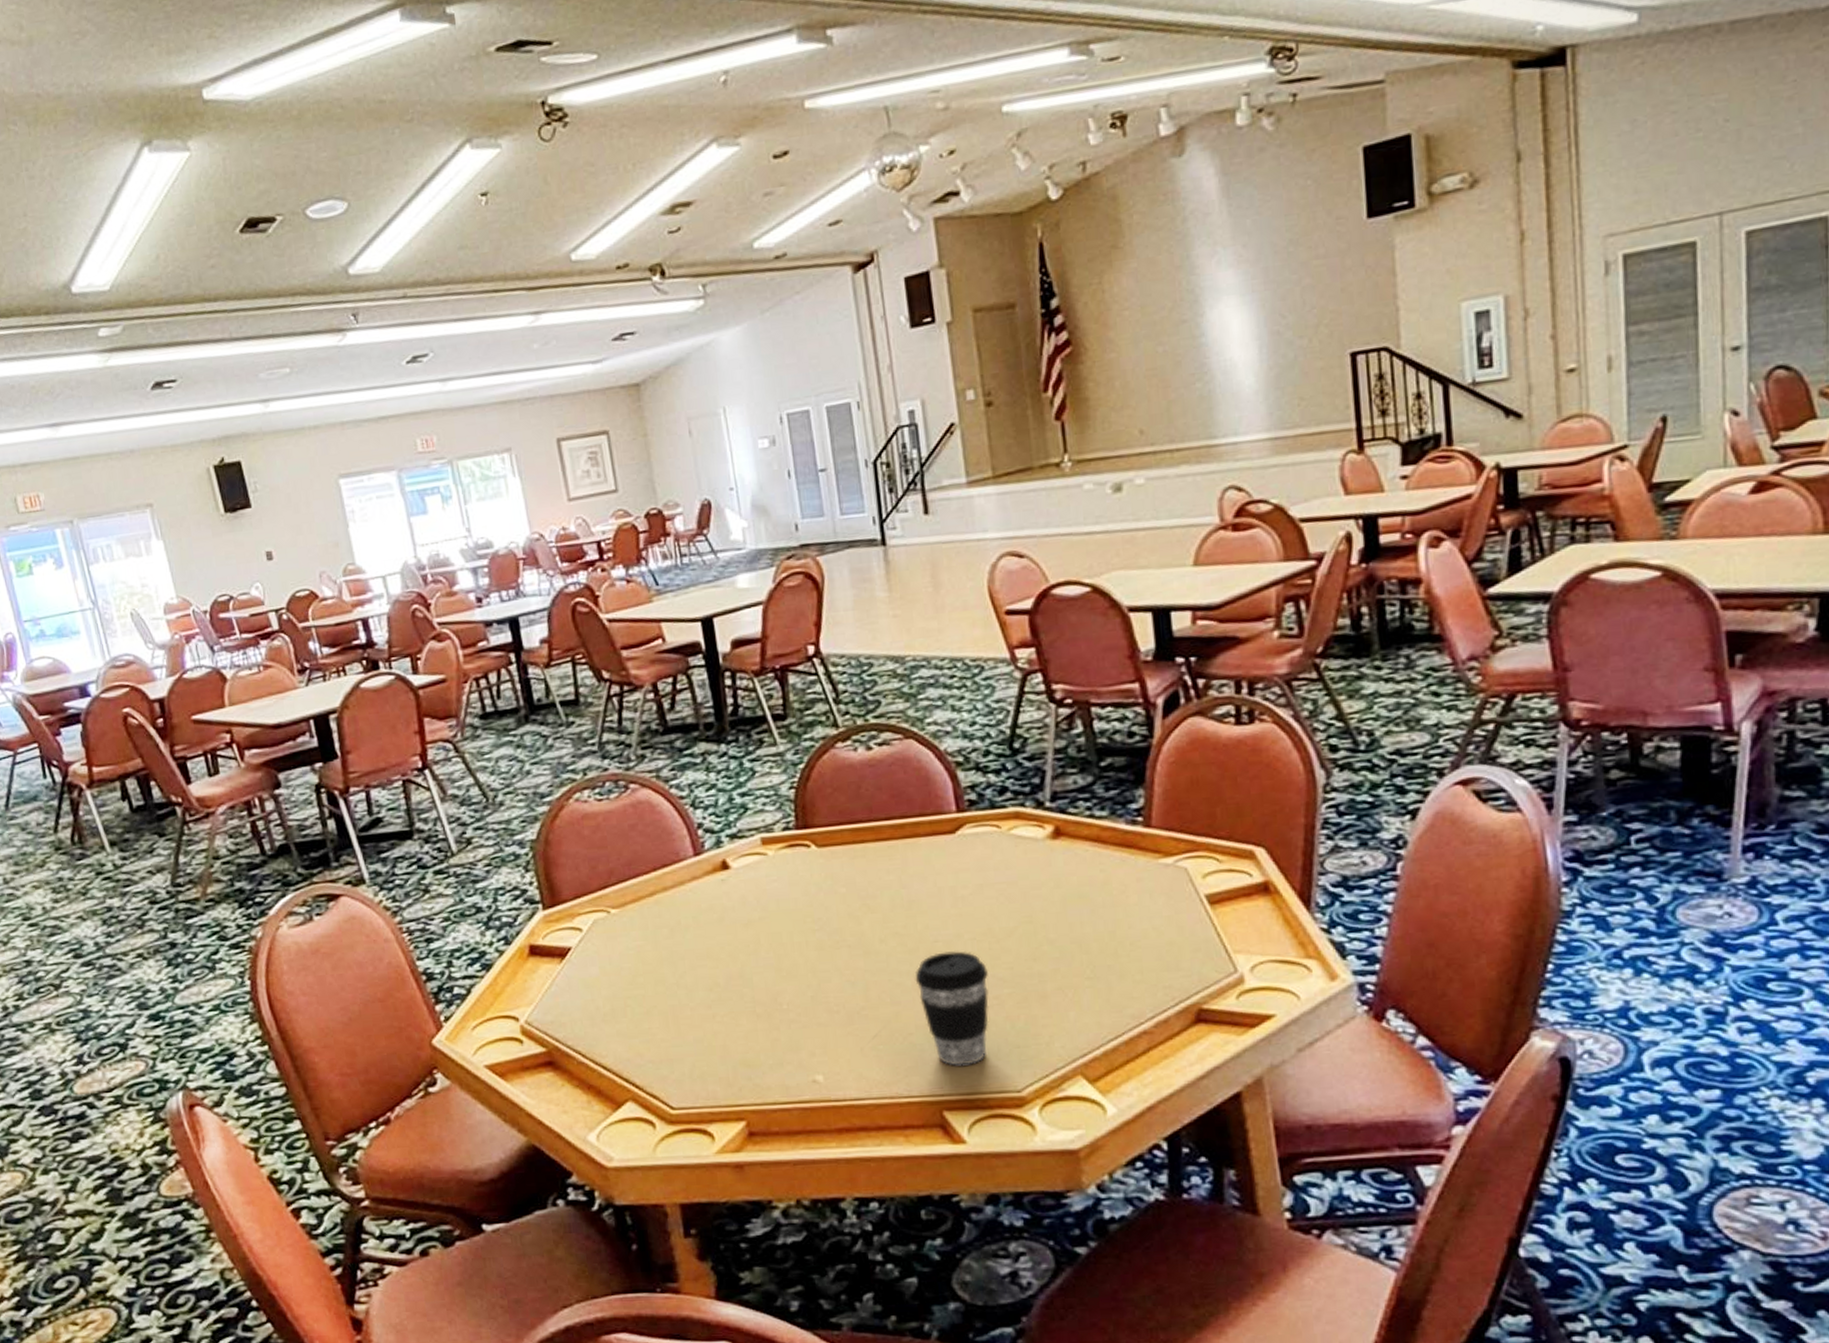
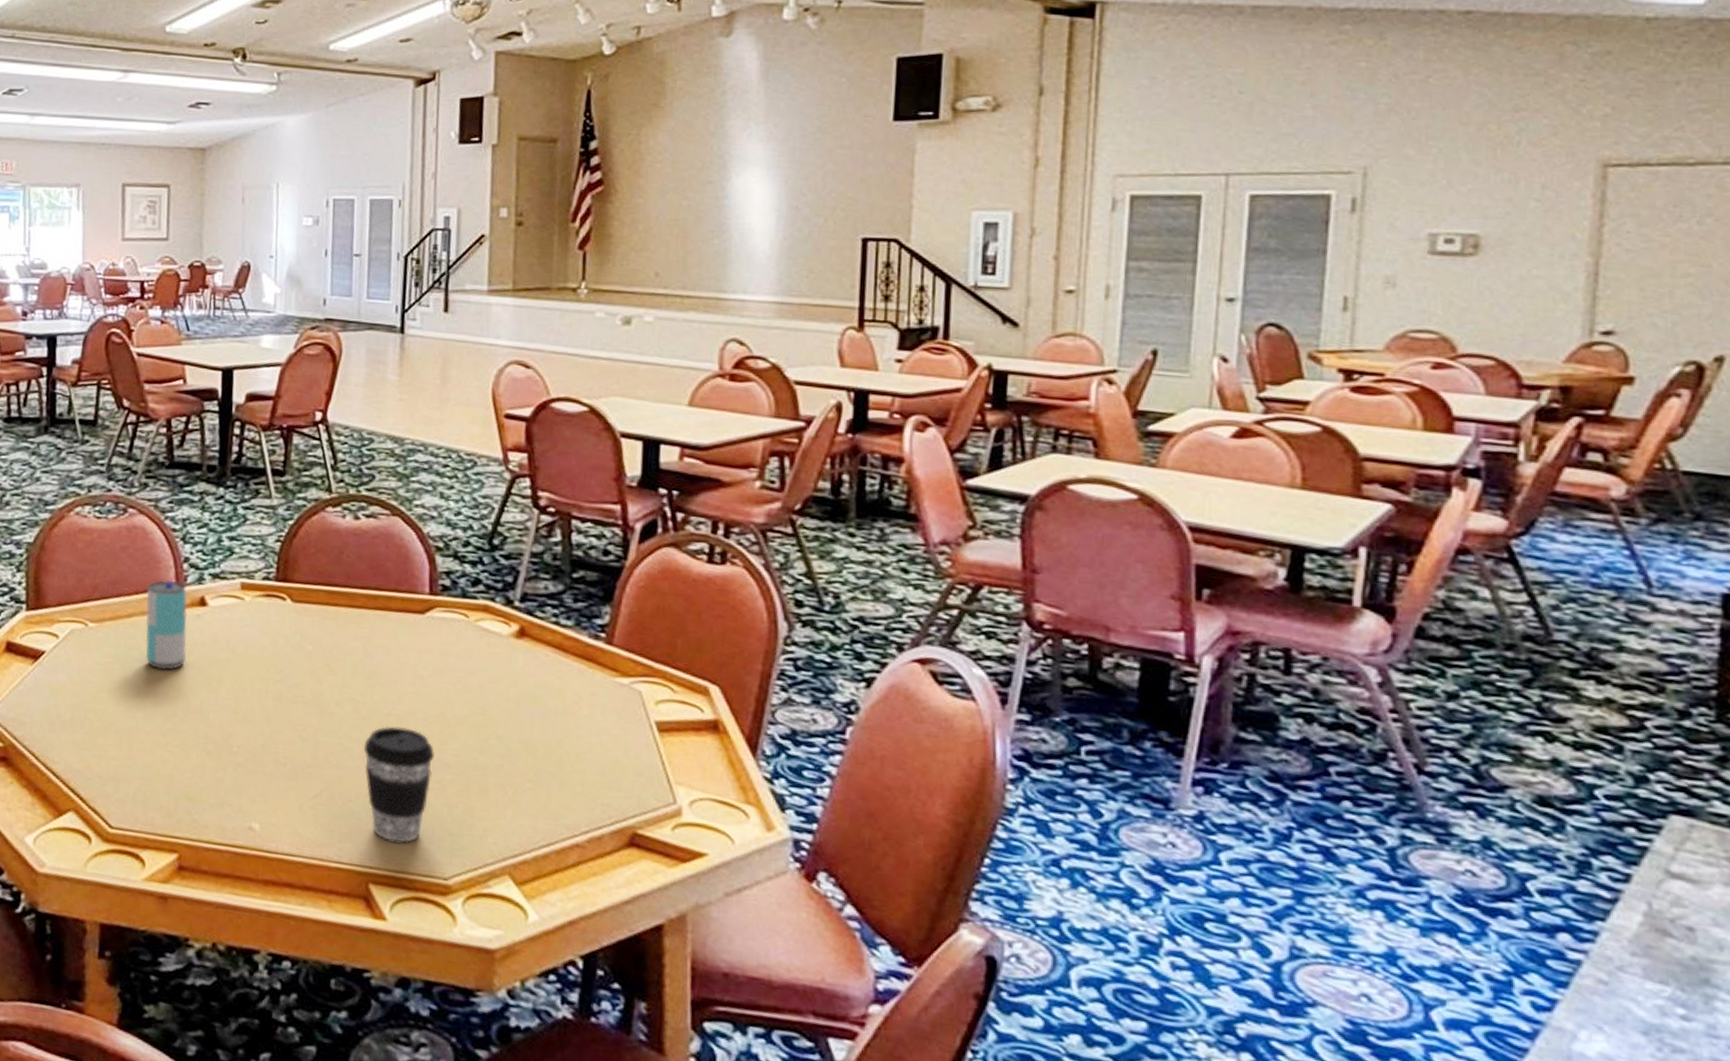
beverage can: none [664,849,718,943] -> present [146,580,188,671]

